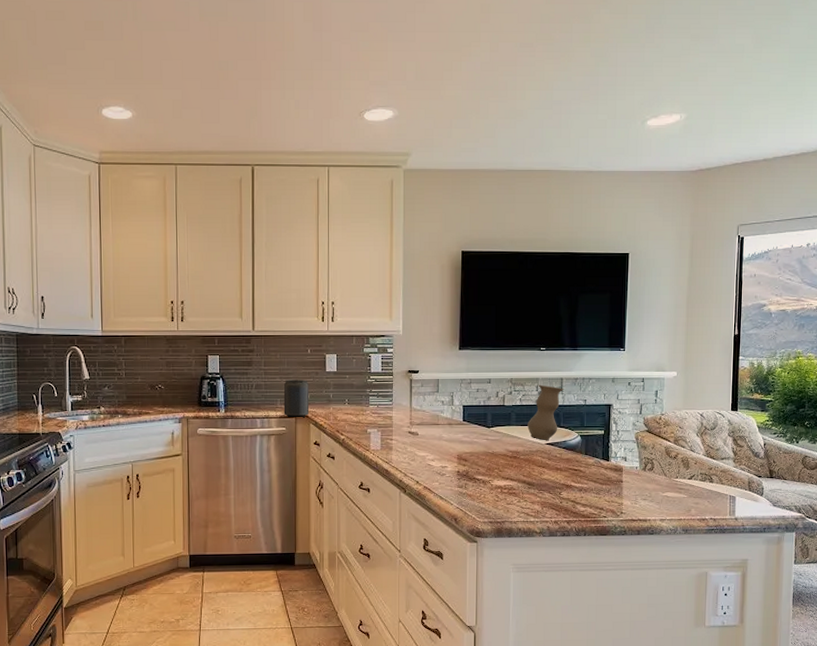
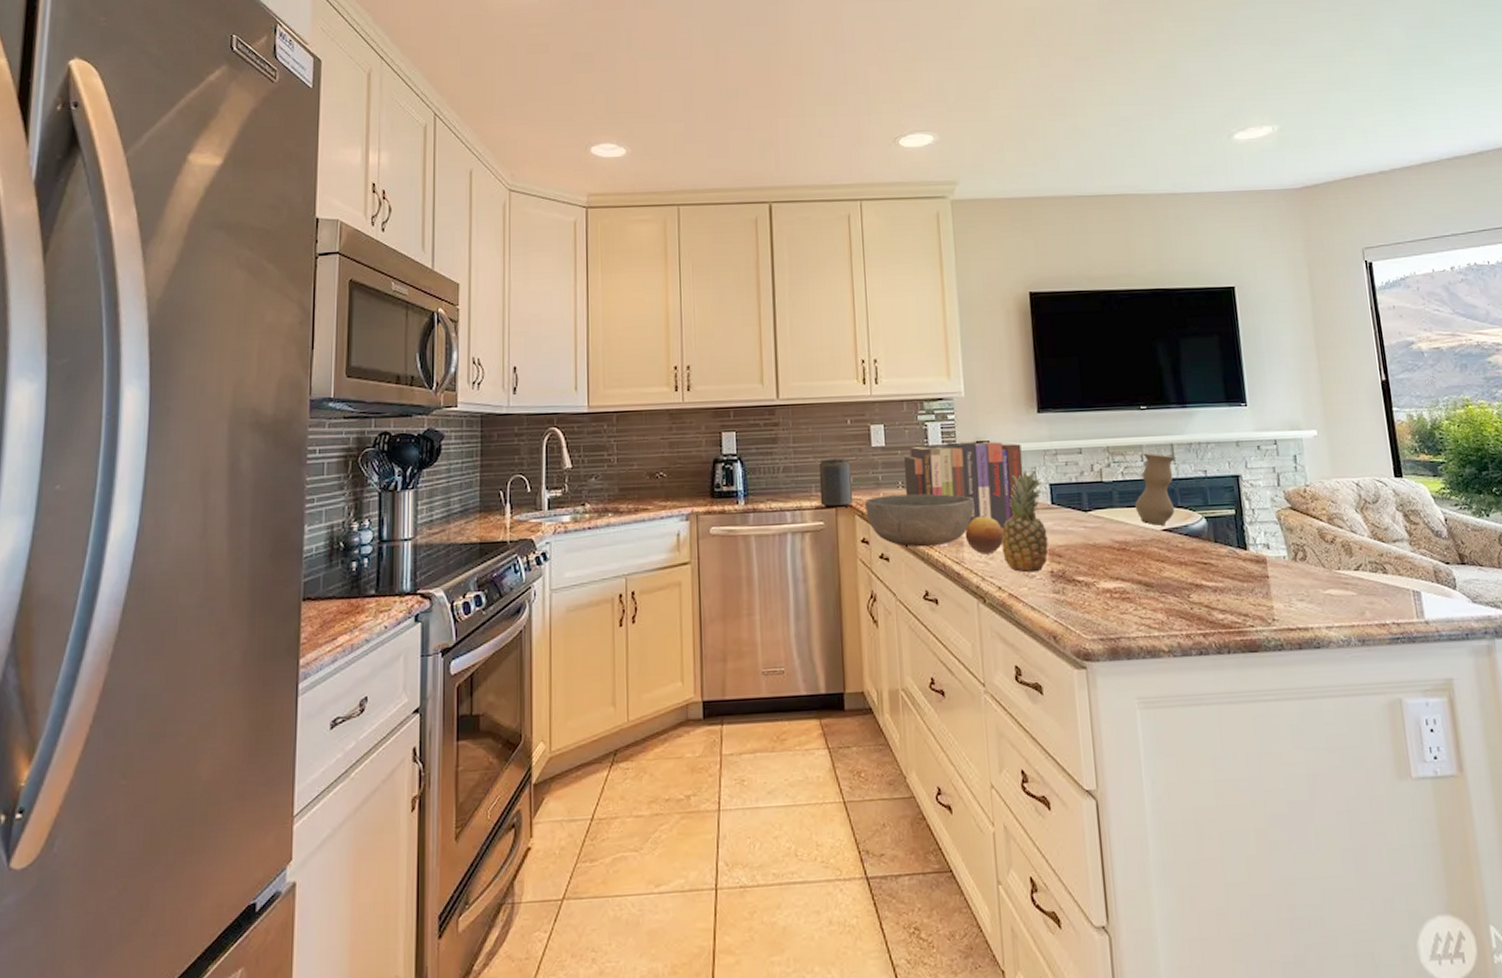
bowl: none [319,409,403,450] -> present [865,493,974,547]
books: none [350,370,443,439] -> present [904,441,1024,530]
fruit: none [394,428,424,457] -> present [965,515,1004,554]
fruit: none [422,394,459,472] -> present [1001,469,1049,573]

